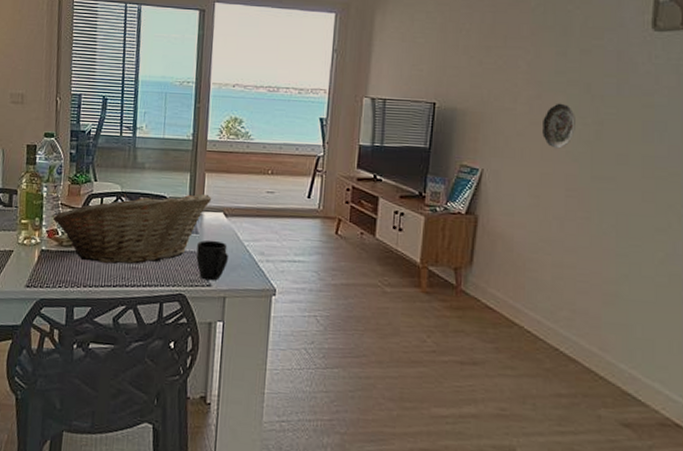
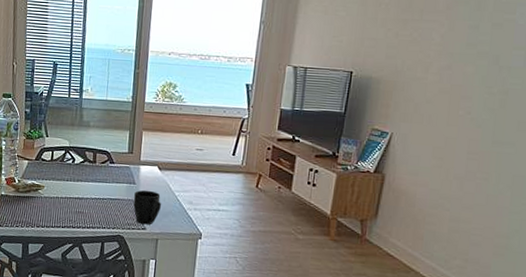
fruit basket: present [53,193,212,264] -> none [11,148,148,209]
decorative plate: present [542,103,575,149] -> none [450,73,482,116]

